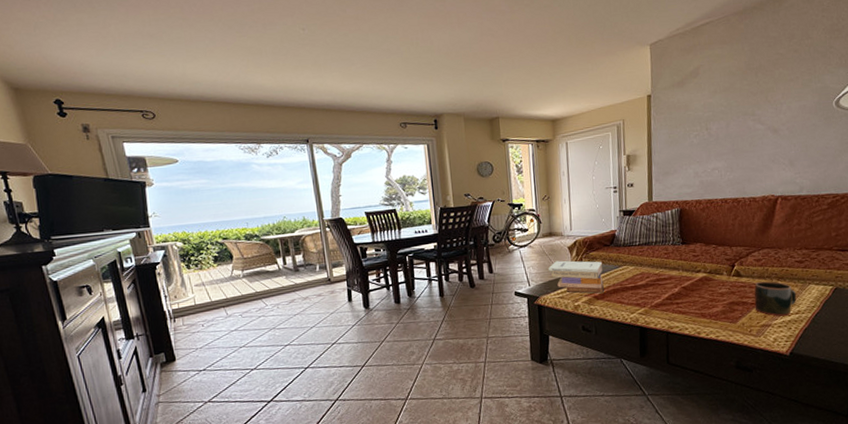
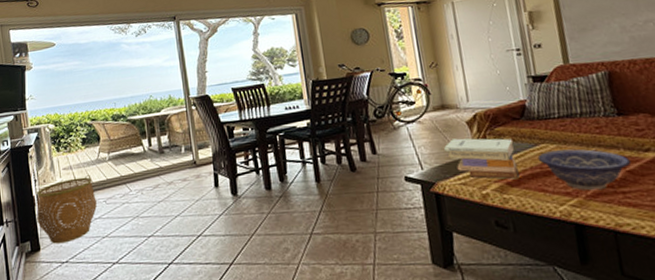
basket: none [167,291,233,355] -> present [36,175,97,244]
decorative bowl: none [619,270,686,303] -> present [537,149,632,191]

